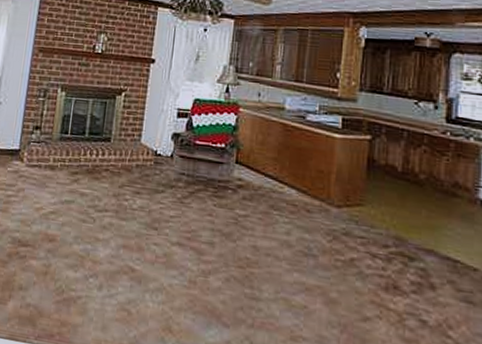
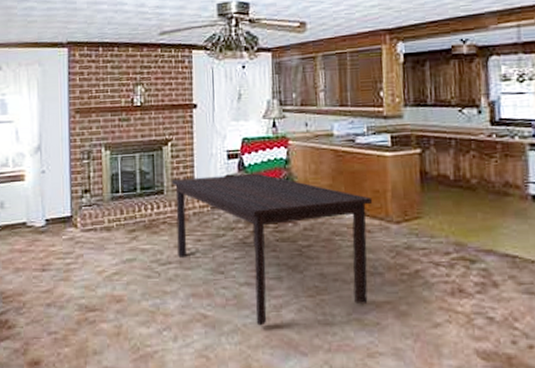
dining table: none [115,129,316,289] -> present [171,173,373,326]

